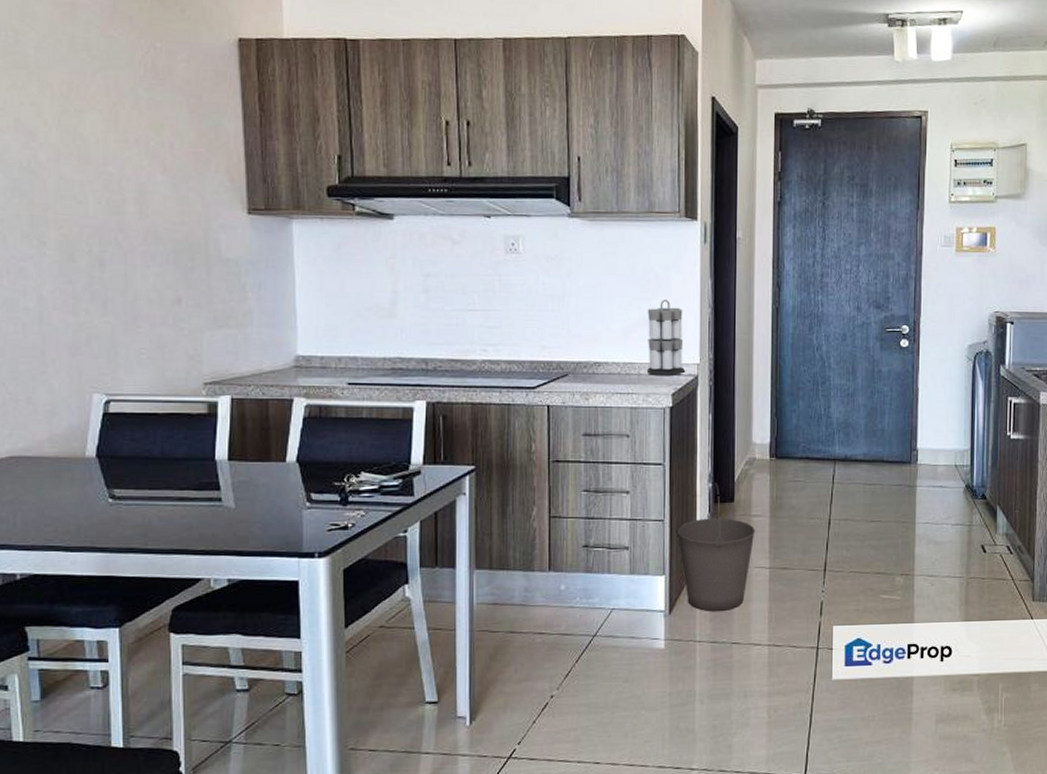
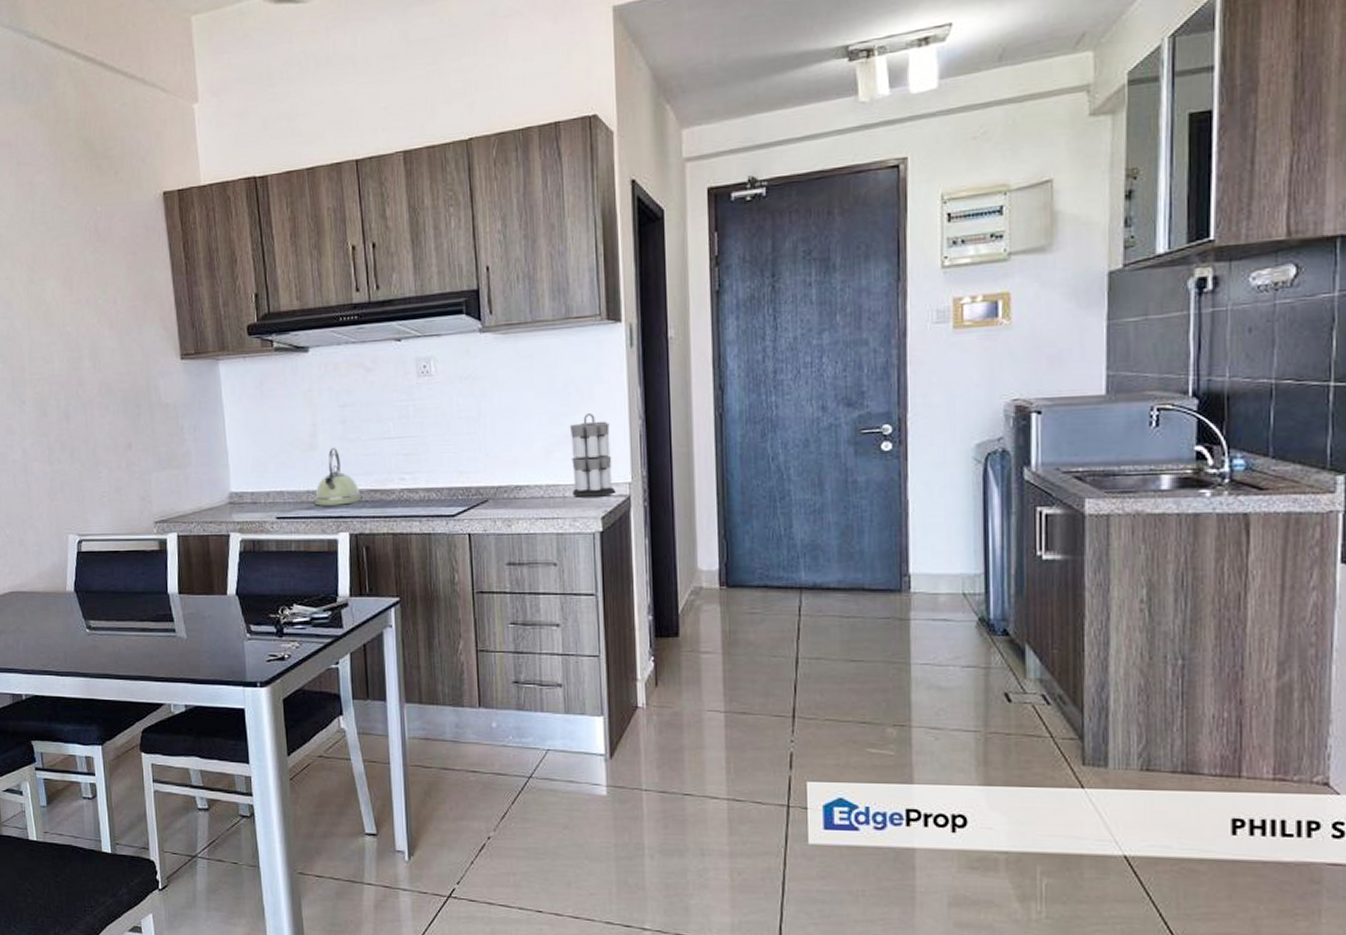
kettle: none [390,315,442,375] -> present [314,447,363,507]
bucket: present [677,483,755,611] -> none [615,615,706,758]

